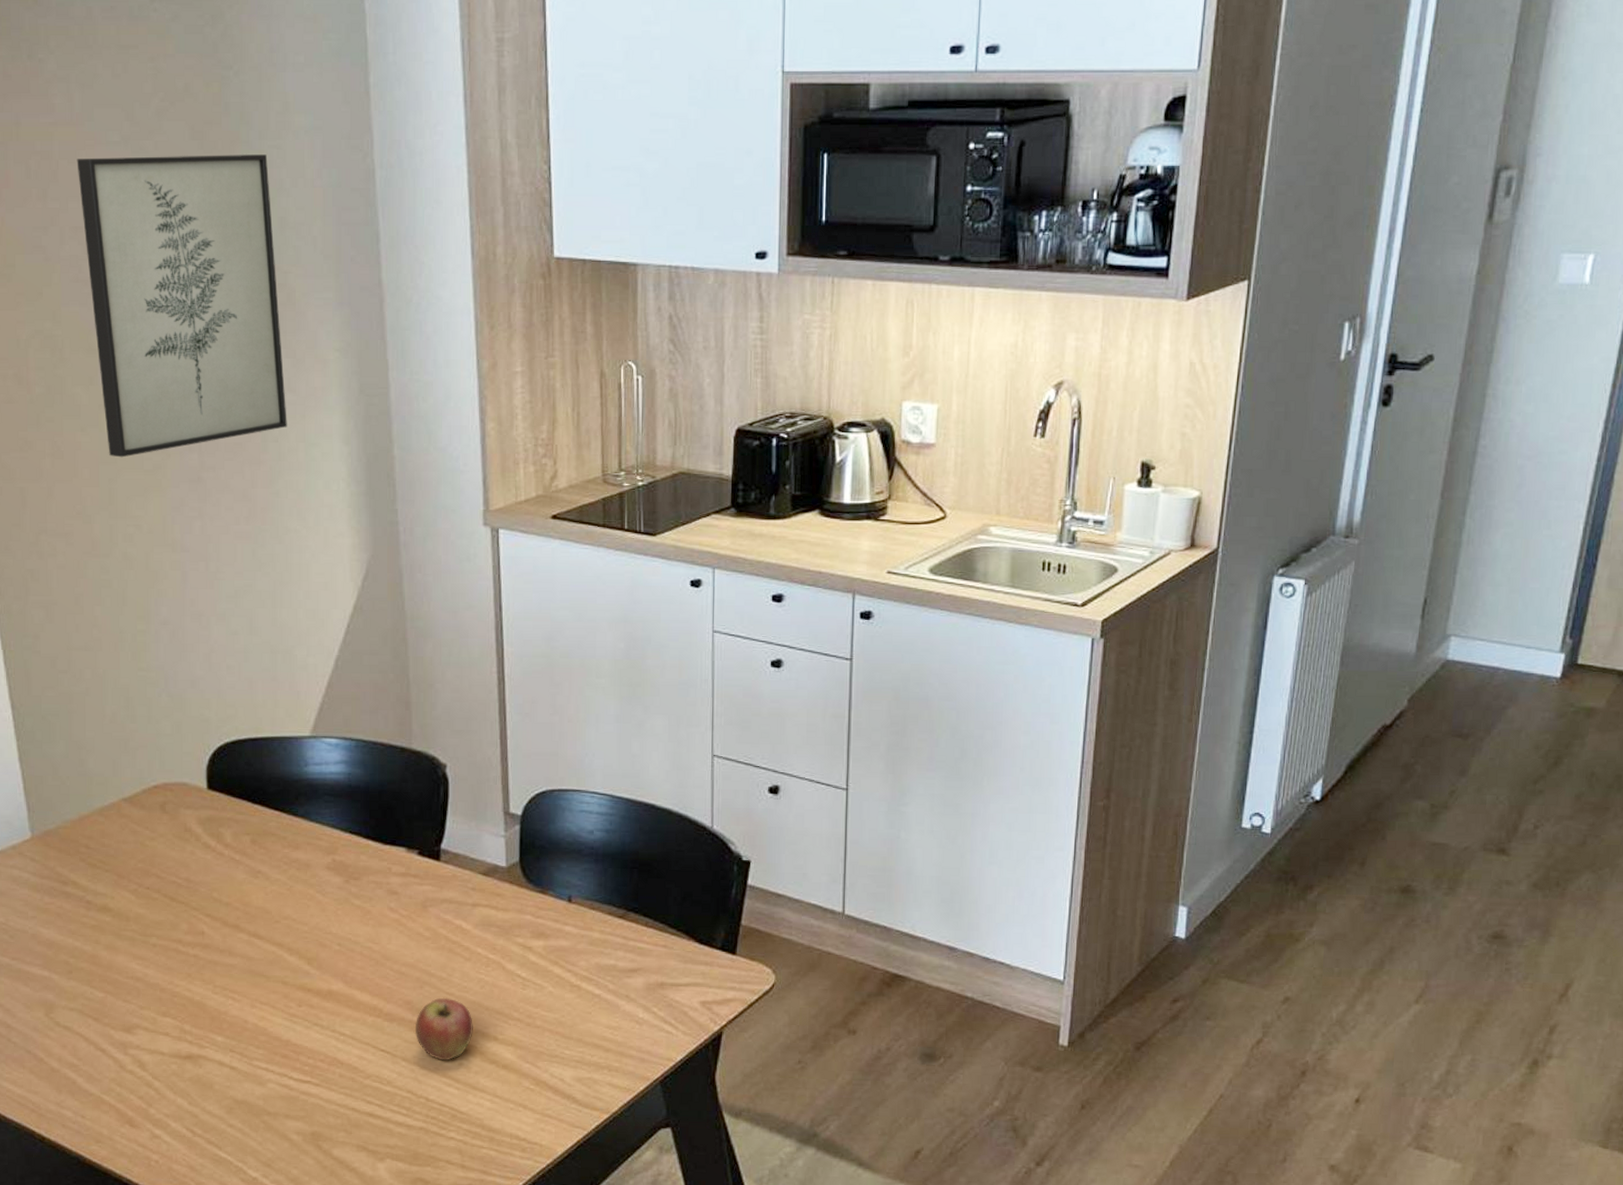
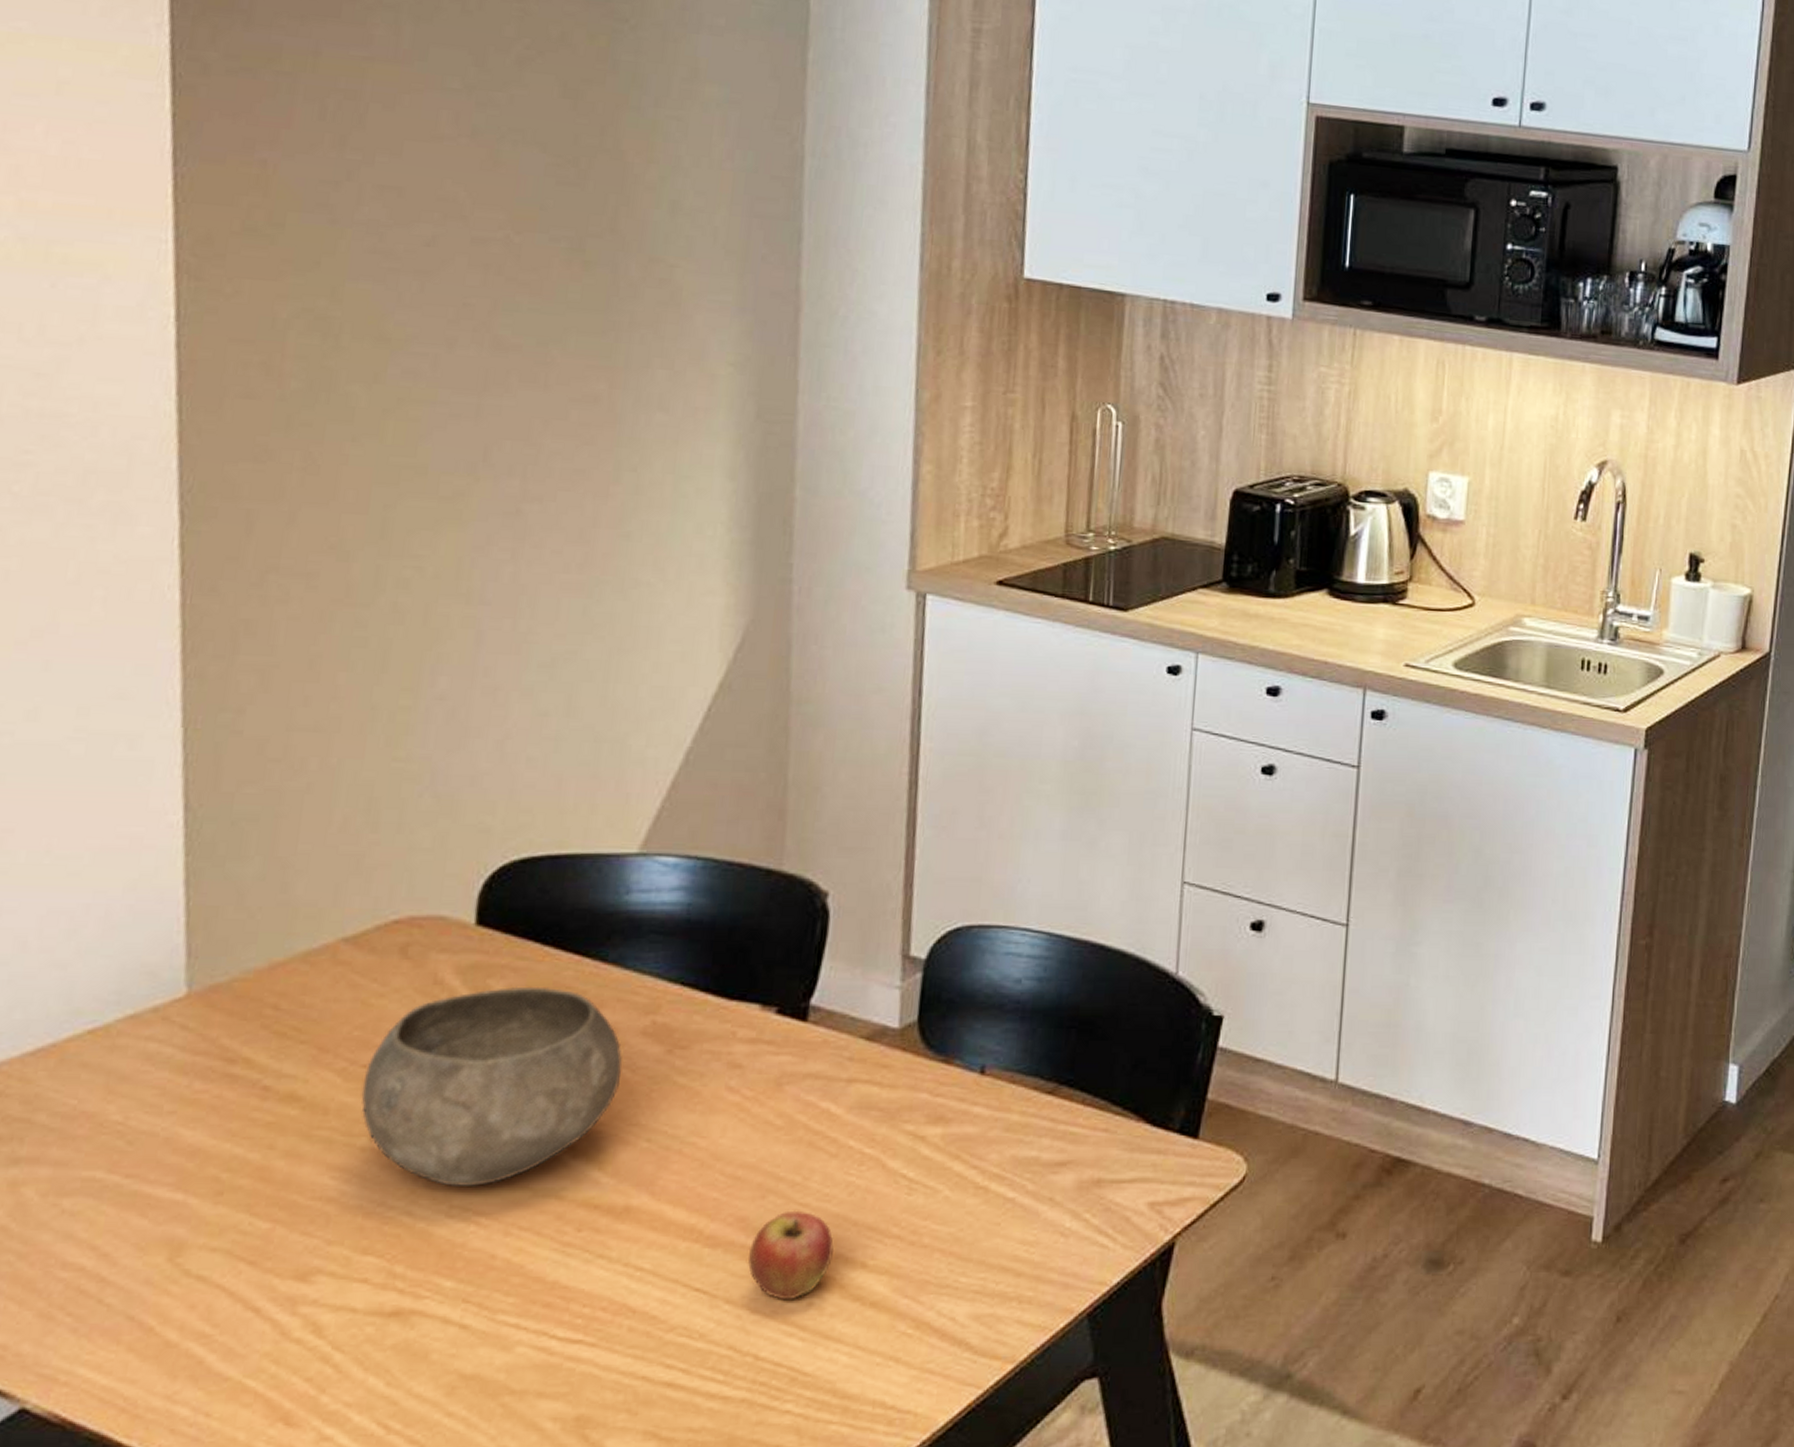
wall art: present [76,154,287,458] -> none [389,104,663,479]
bowl: none [148,833,316,973] -> present [361,986,622,1186]

